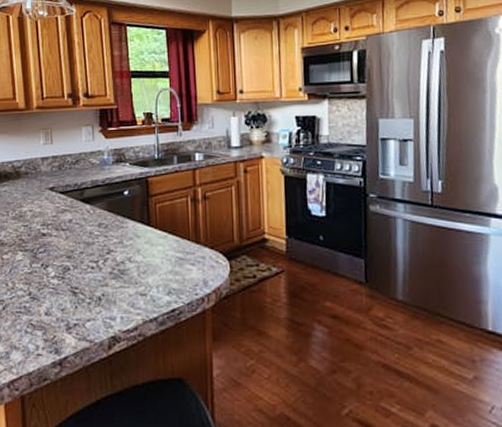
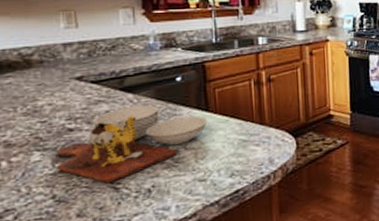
cutting board: none [32,216,149,286] -> present [56,105,208,183]

